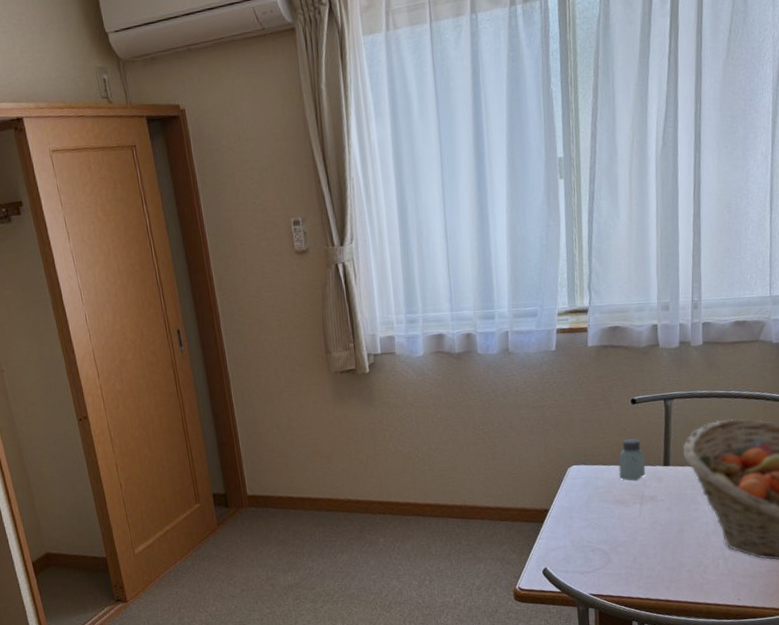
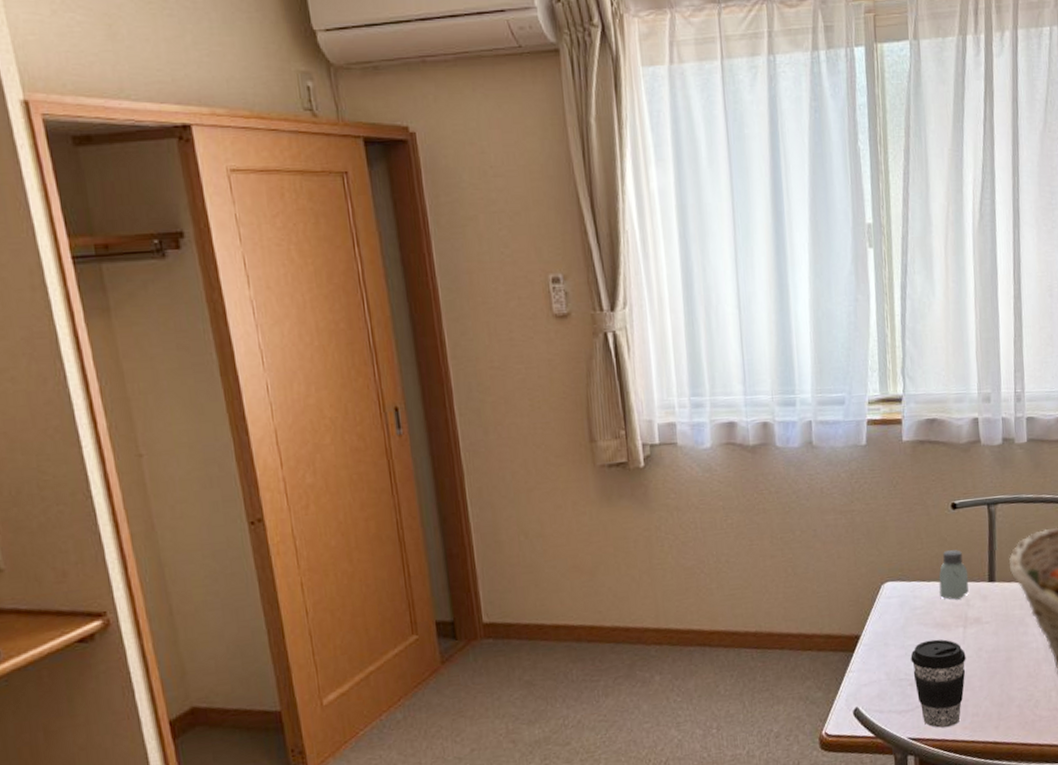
coffee cup: none [592,513,642,587] -> present [910,639,966,728]

